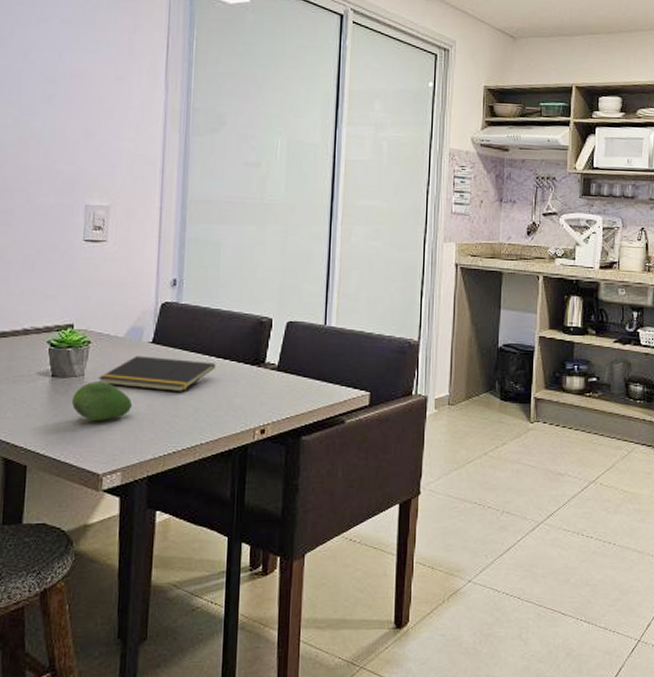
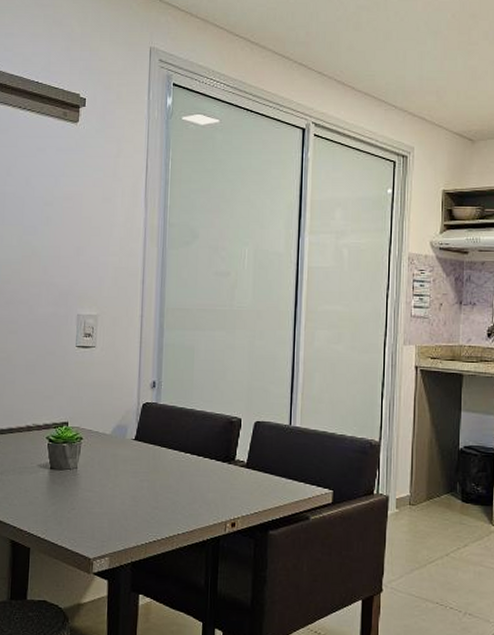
fruit: present [71,382,133,421] -> none [66,474,119,510]
notepad: present [97,356,216,393] -> none [88,451,191,486]

